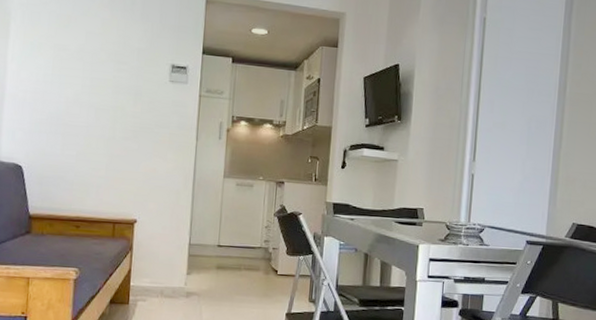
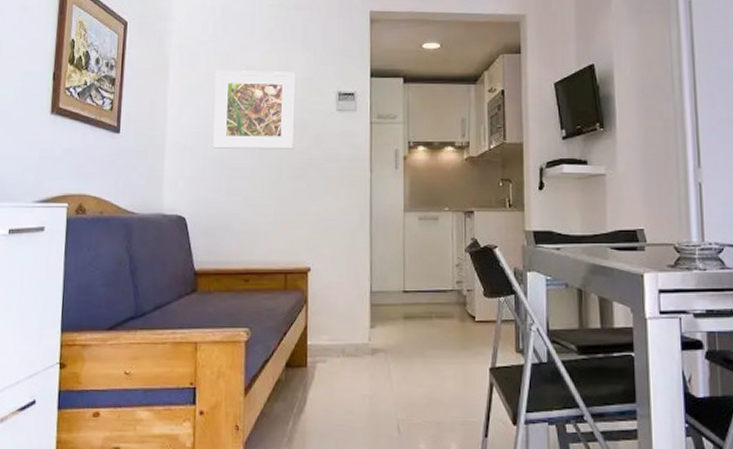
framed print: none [50,31,133,113] -> present [212,70,296,150]

